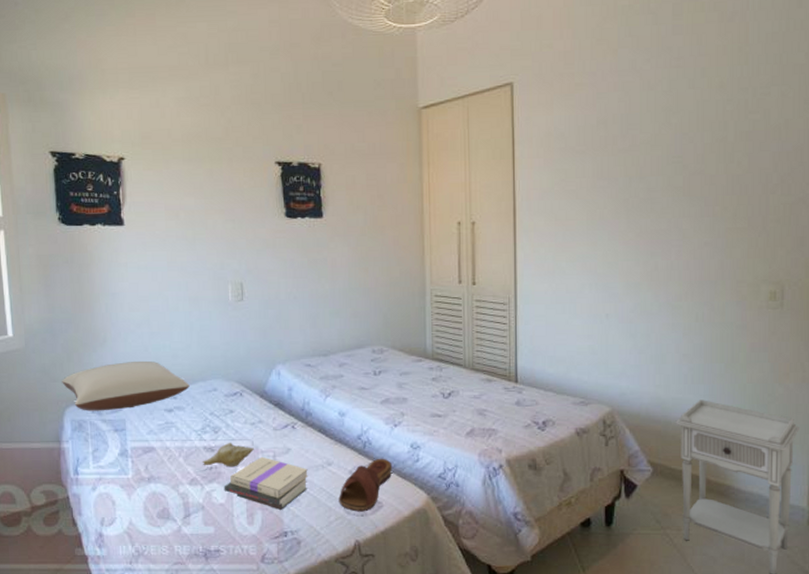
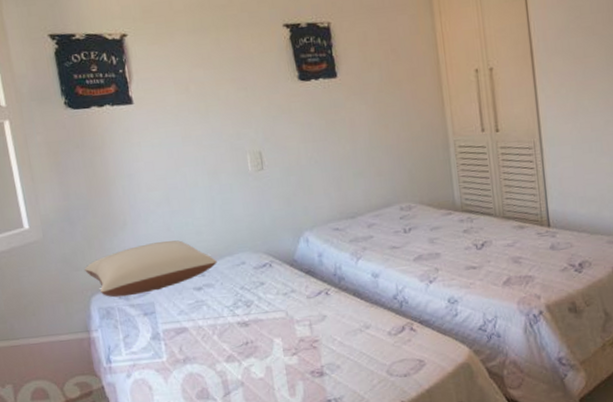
seashell: present [202,442,254,467] -> none [237,314,289,342]
books: present [223,456,308,510] -> none [261,326,347,378]
sandal: present [338,458,393,512] -> none [379,316,432,373]

